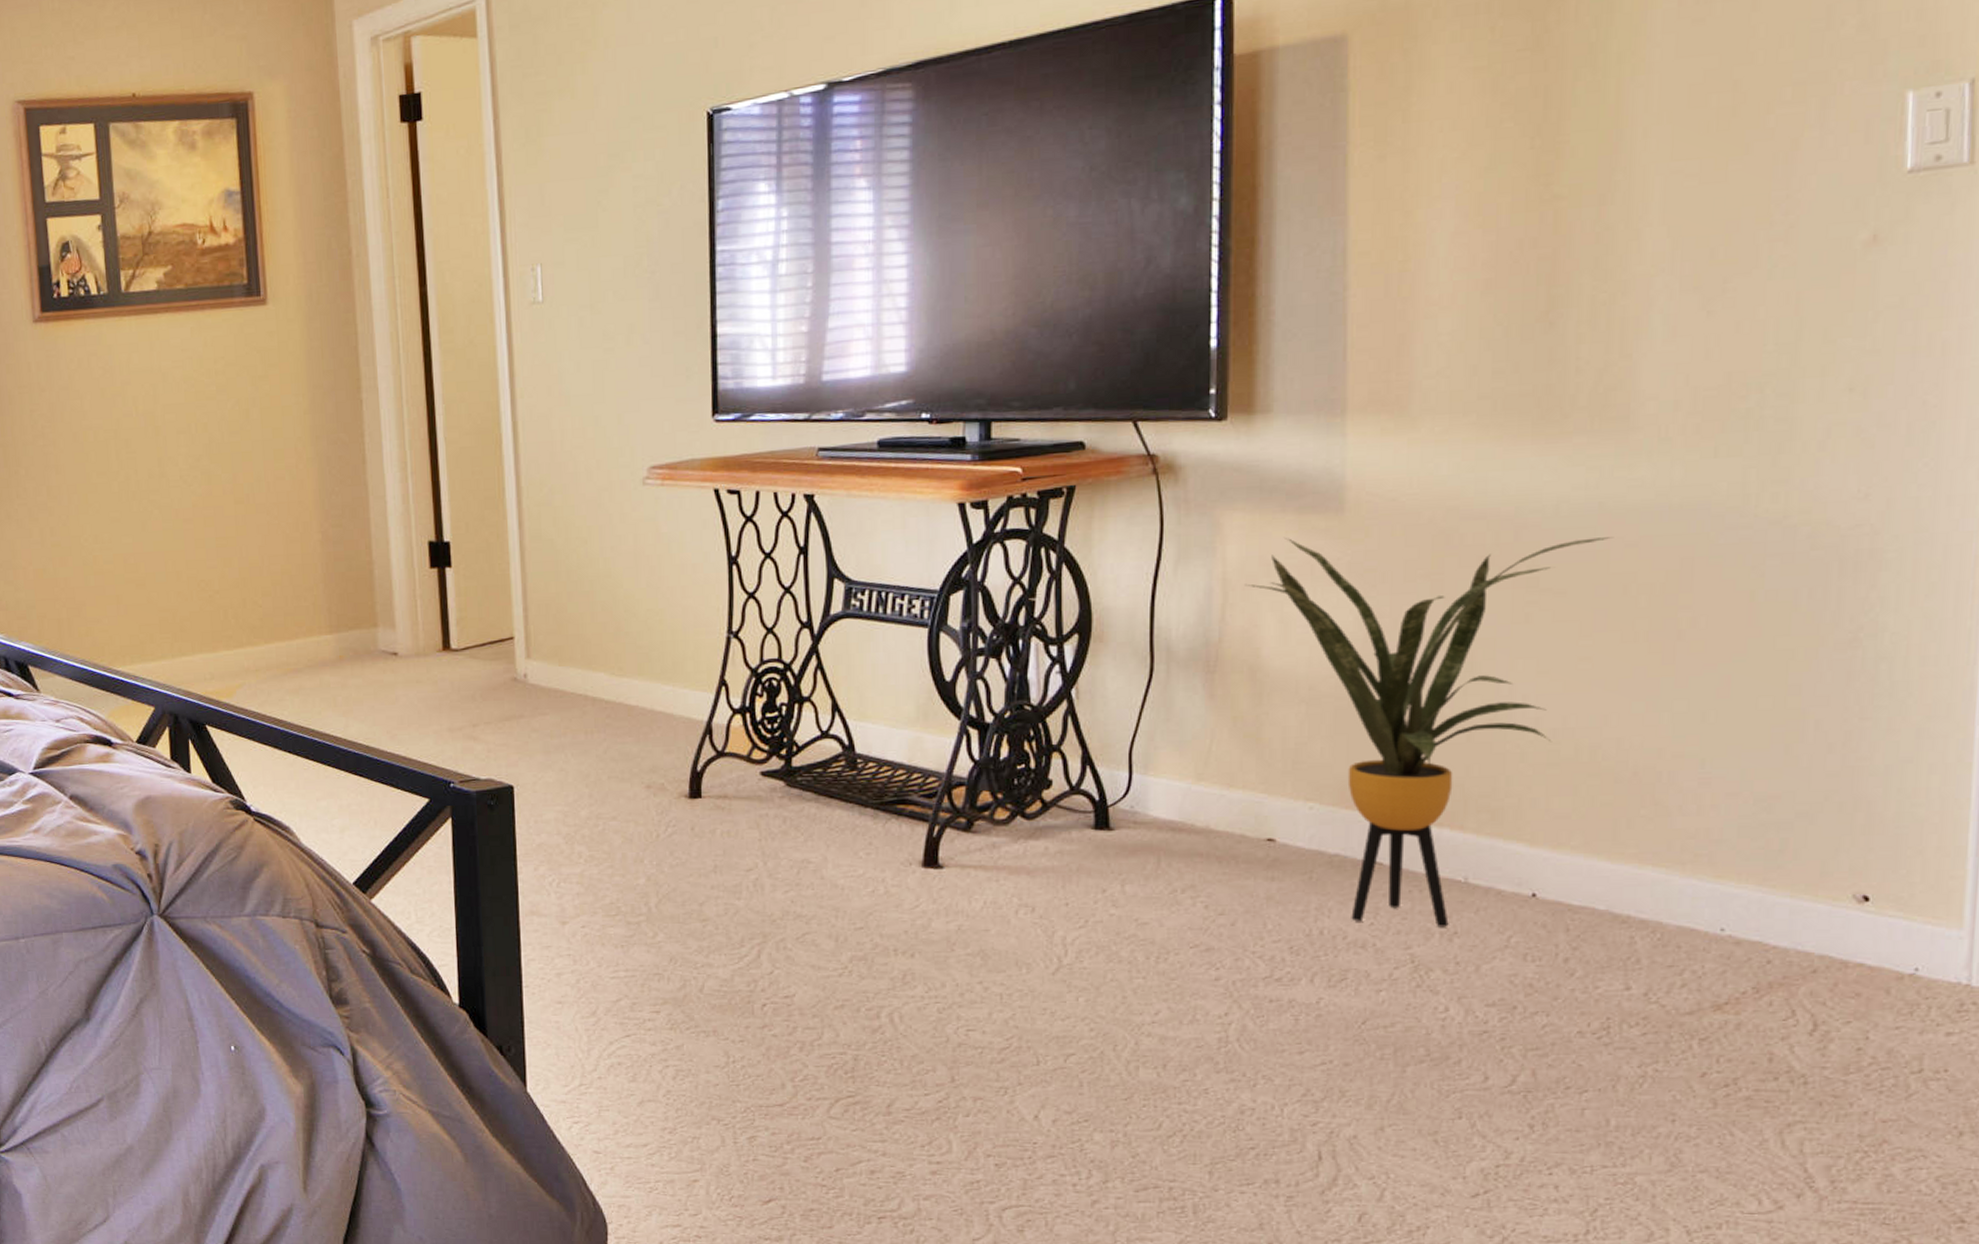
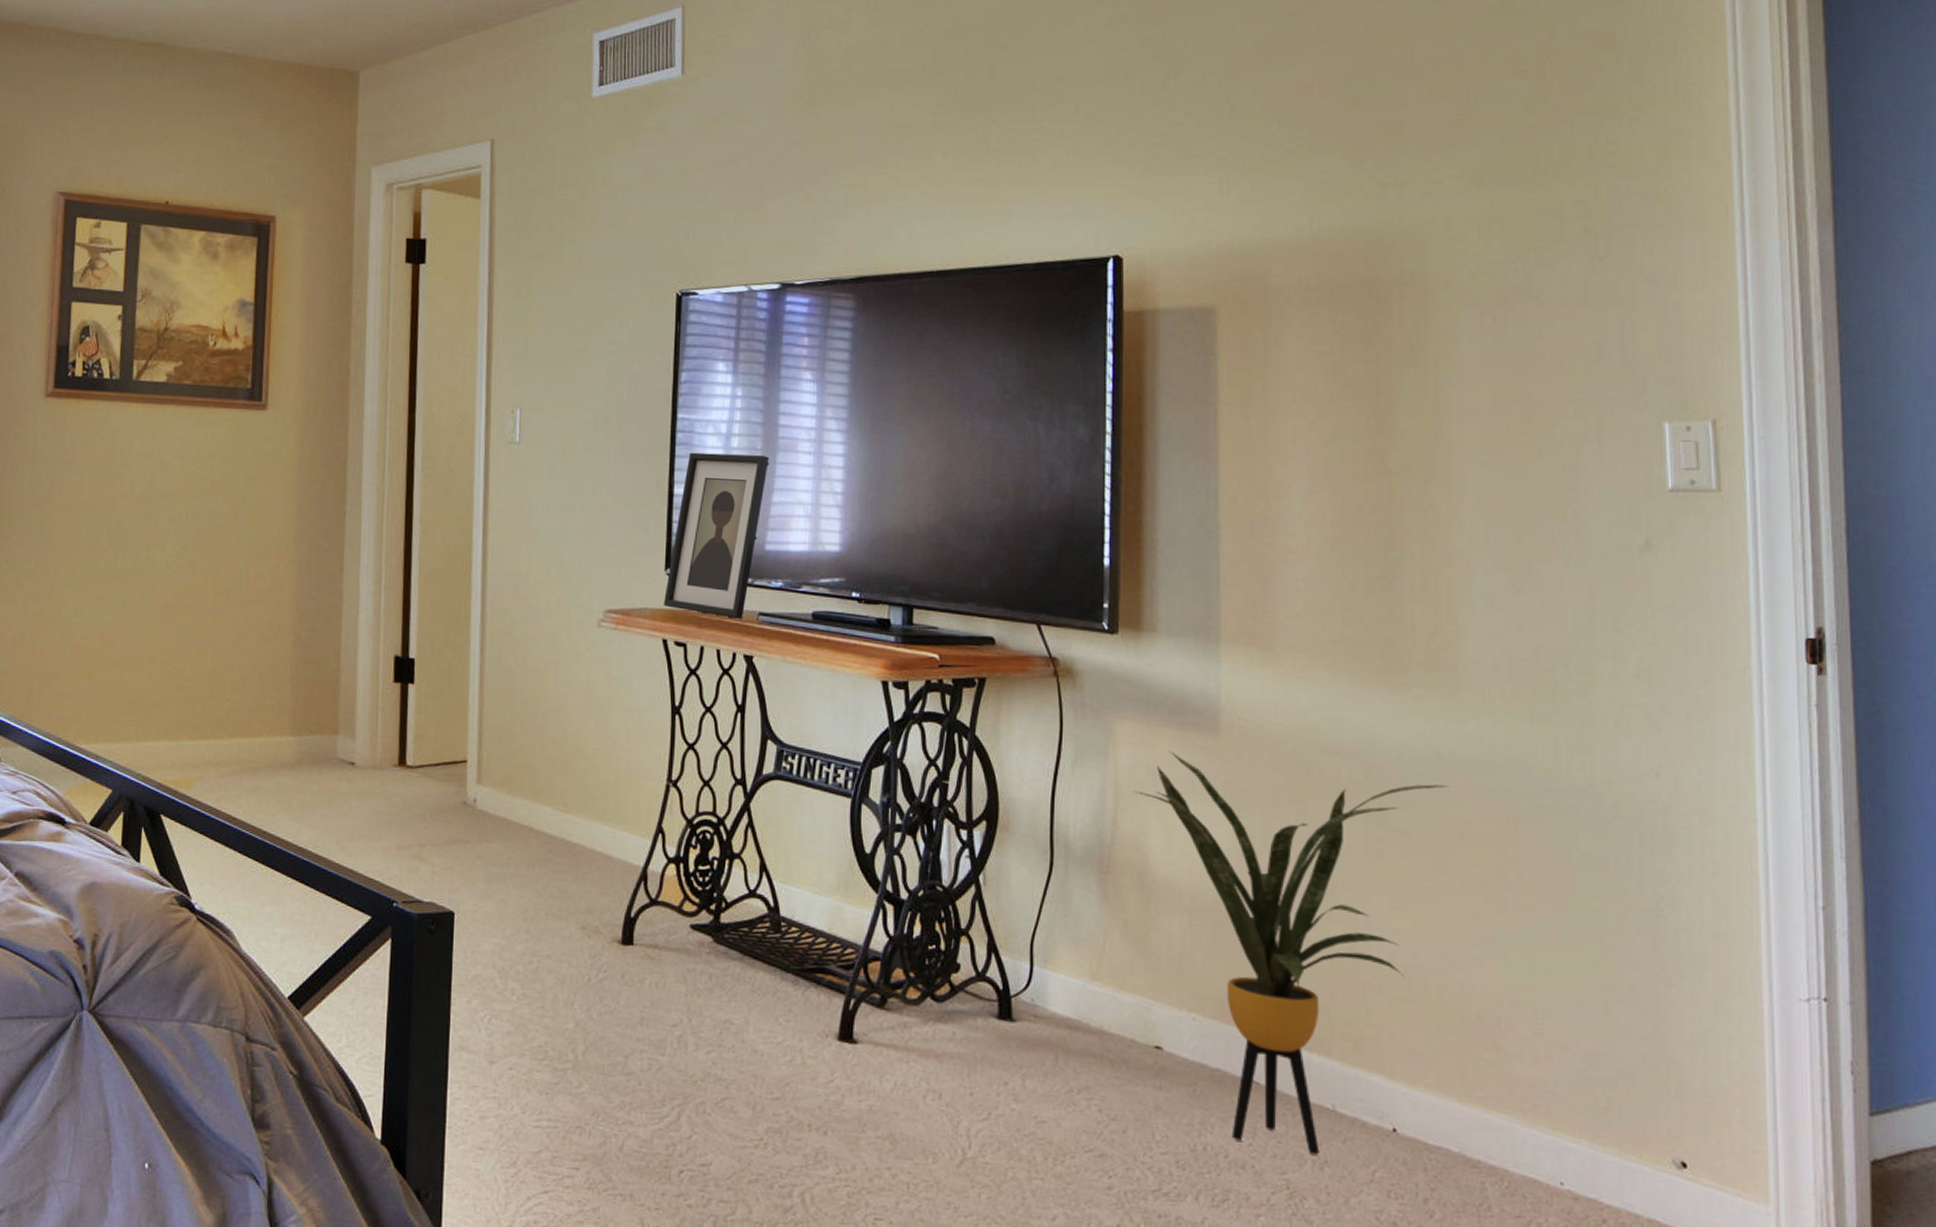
picture frame: none [712,278,823,458] -> present [663,452,770,619]

